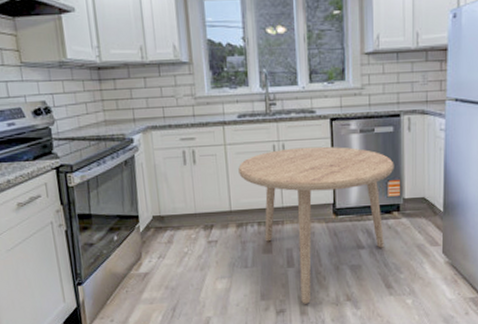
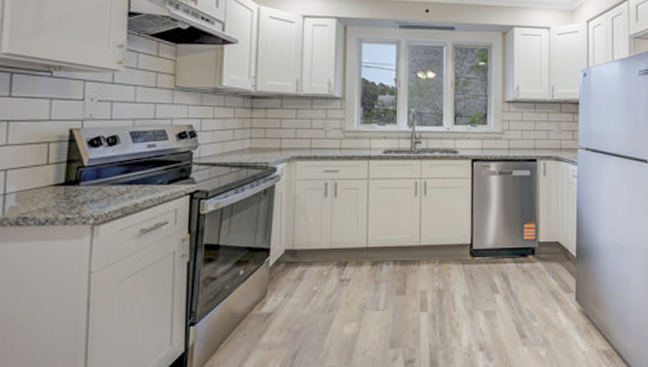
dining table: present [238,146,394,304] -> none [379,186,530,354]

